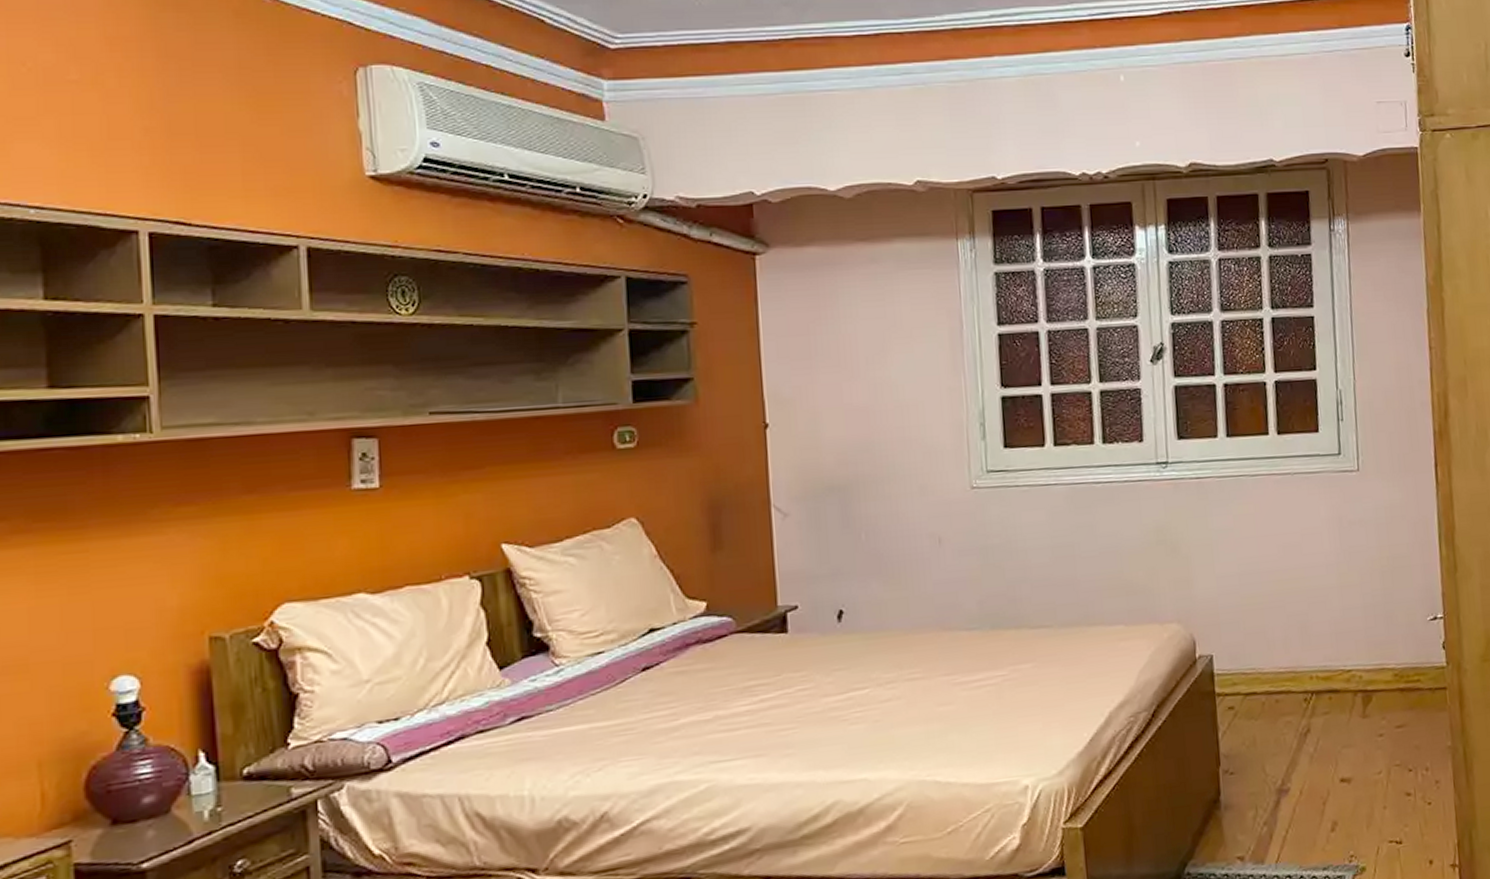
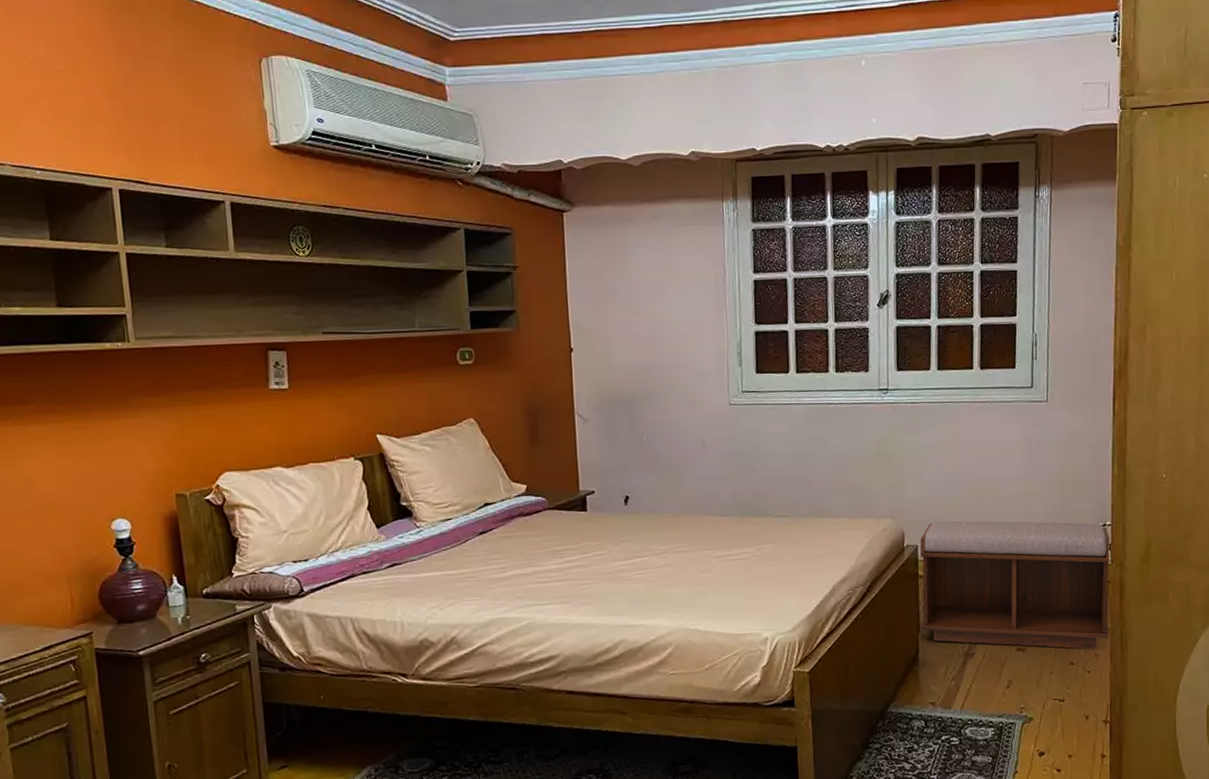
bench: none [1215,616,1450,777] -> present [920,520,1112,649]

